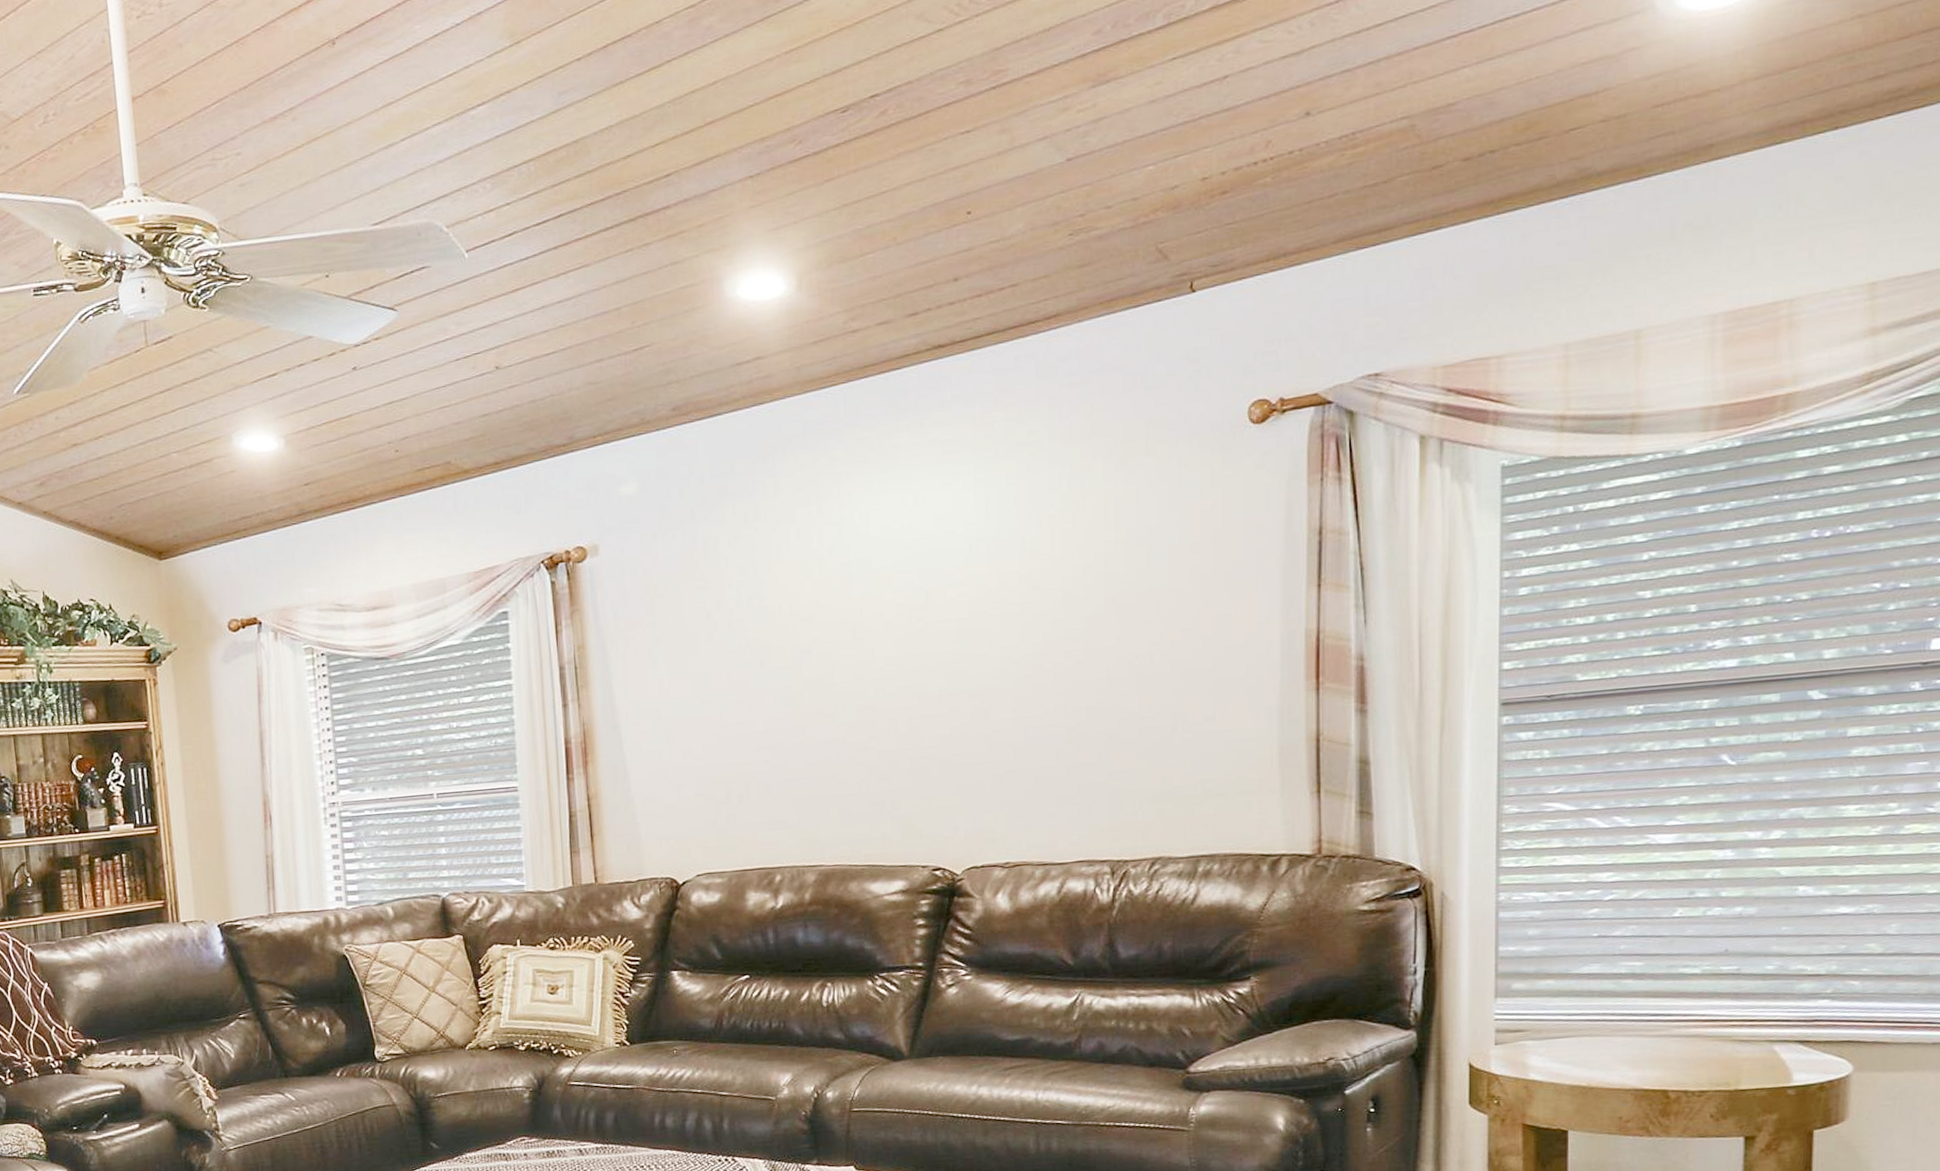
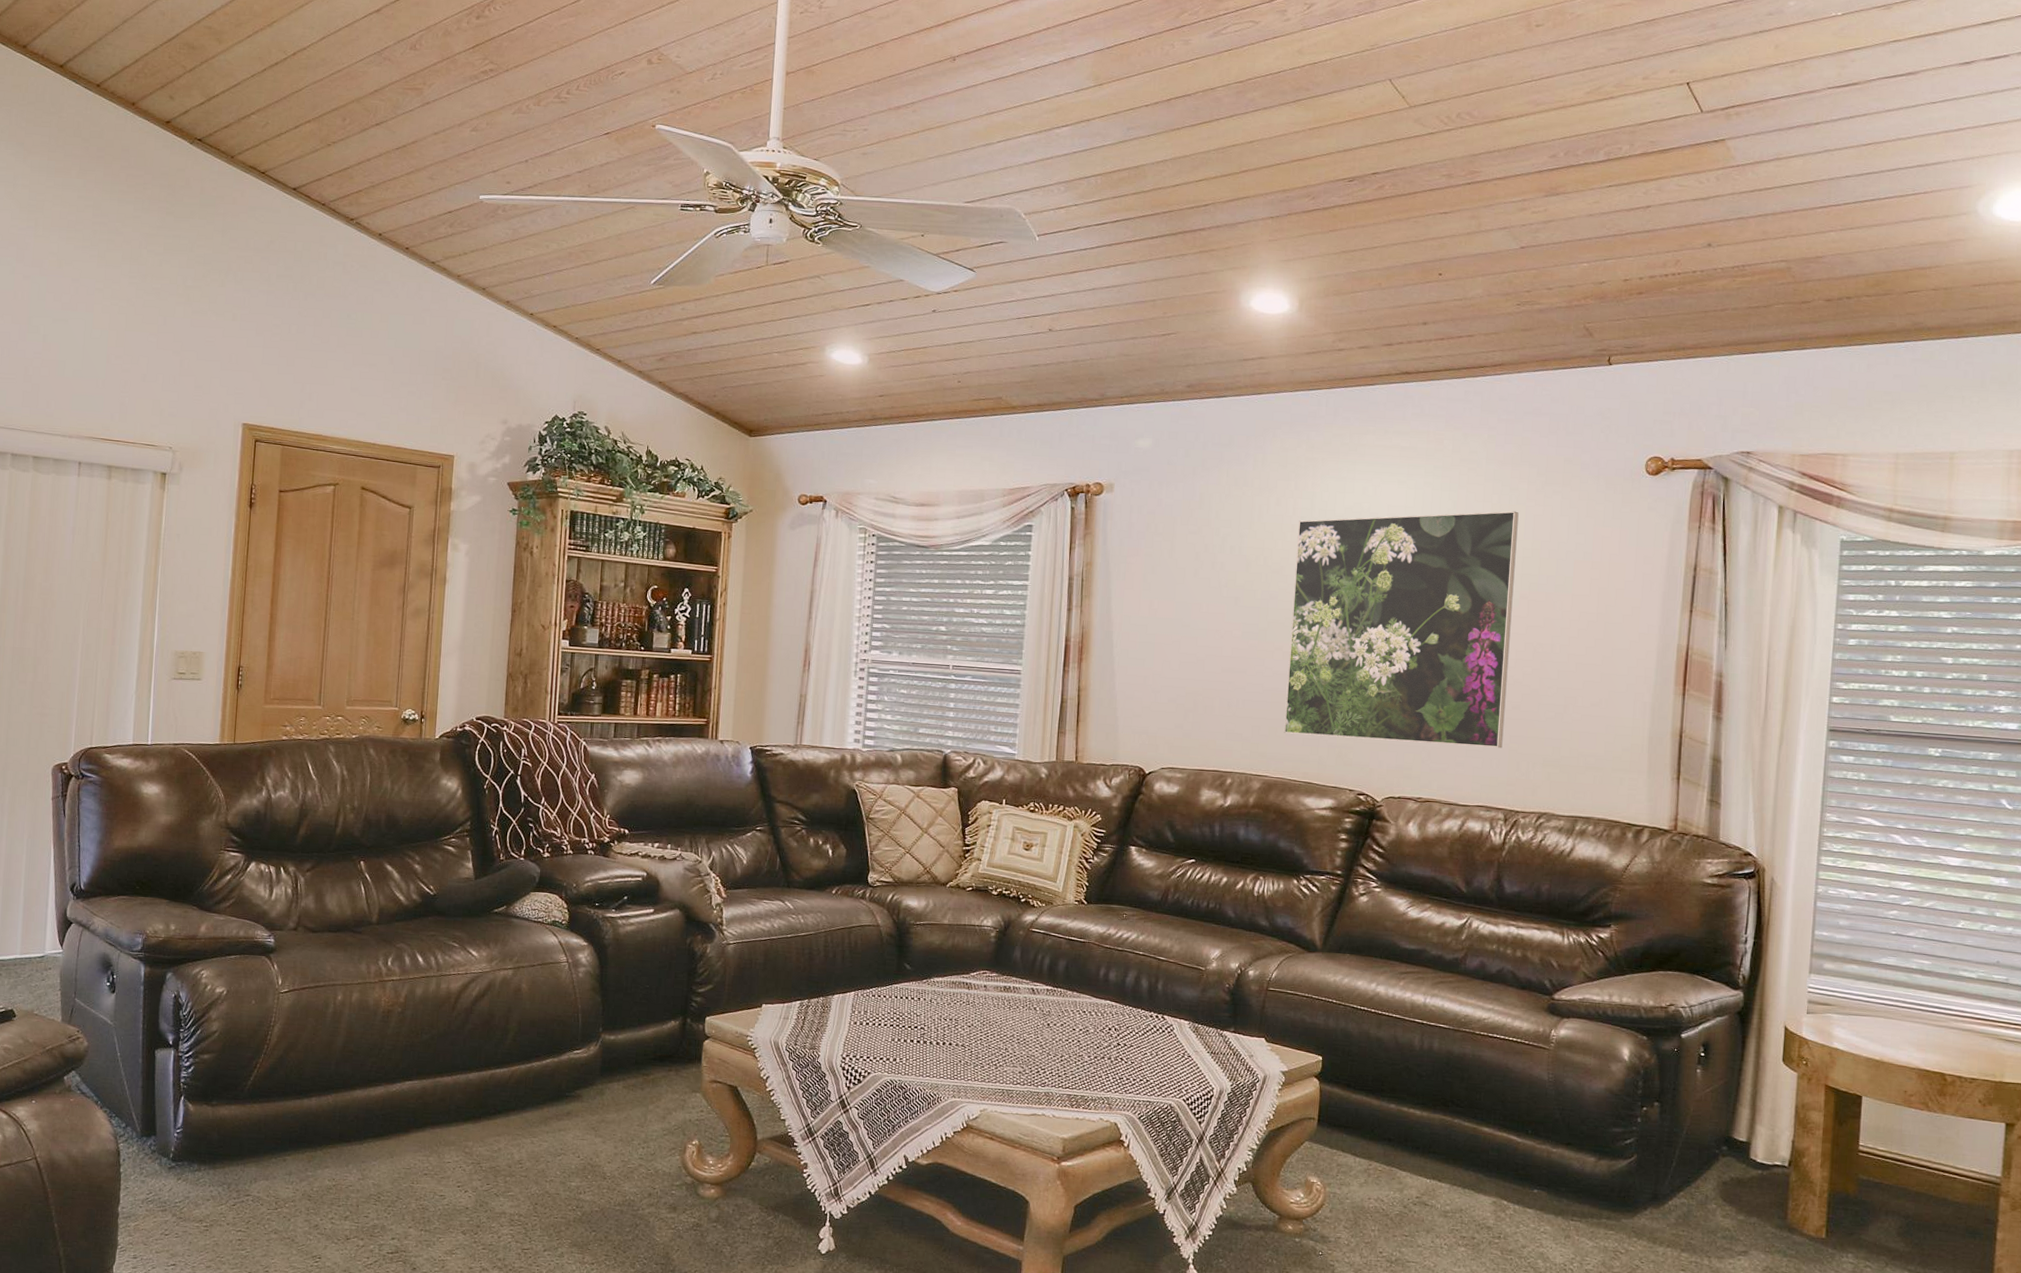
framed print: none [826,497,1101,812] -> present [1283,511,1519,748]

